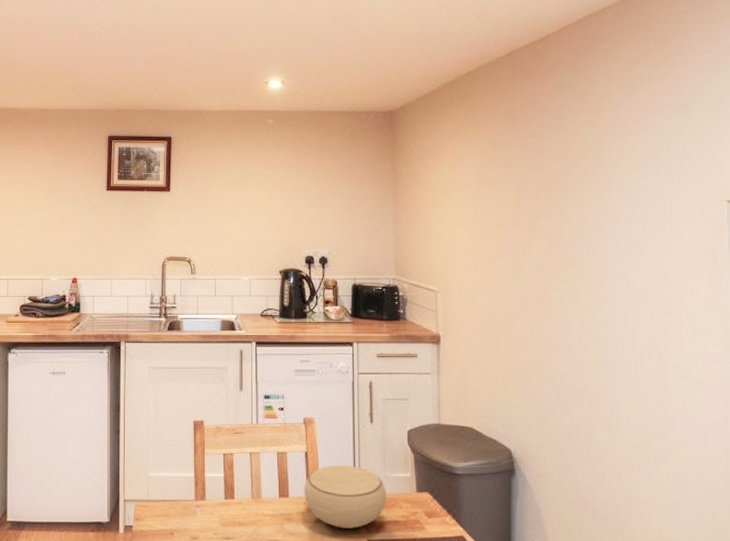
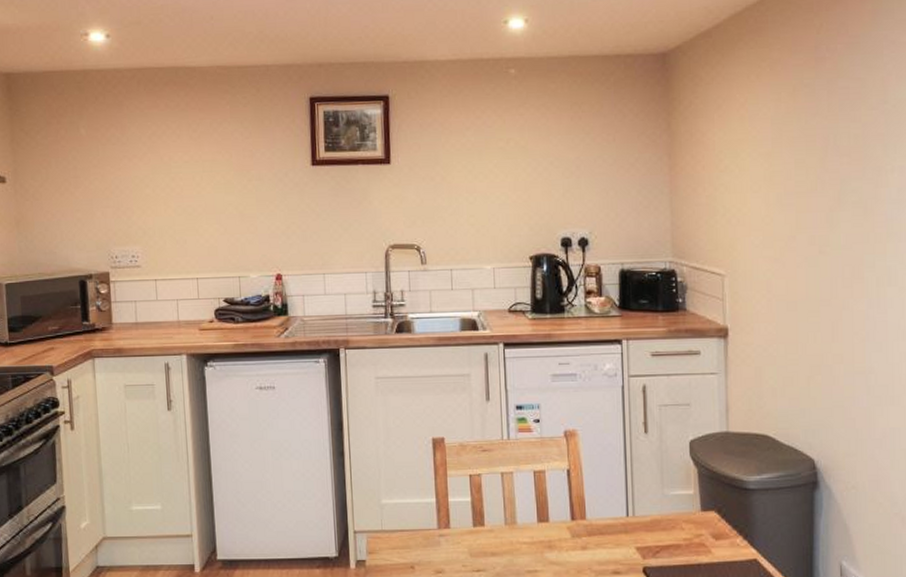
bowl: present [304,465,387,529] -> none [567,483,666,555]

